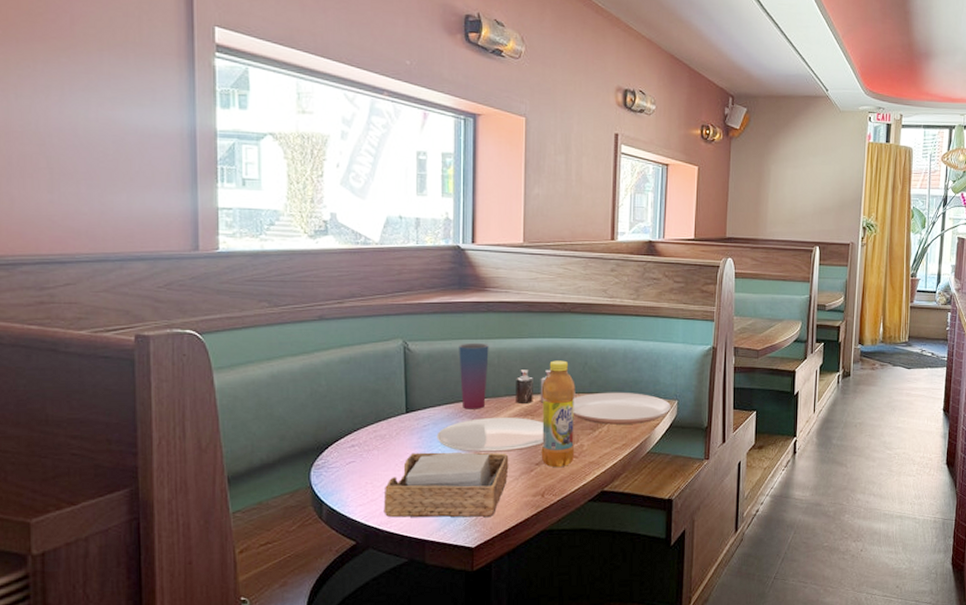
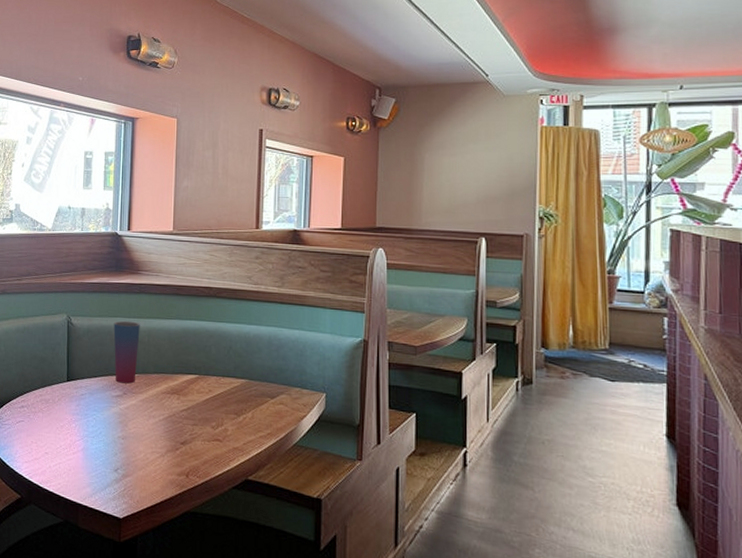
napkin holder: present [383,452,509,518] -> none [45,419,156,491]
plate: present [437,417,544,454] -> none [92,392,189,429]
candle: present [516,369,551,403] -> none [163,349,196,383]
bottle: present [541,360,575,468] -> none [186,342,220,450]
plate: present [573,392,671,425] -> none [217,377,319,414]

